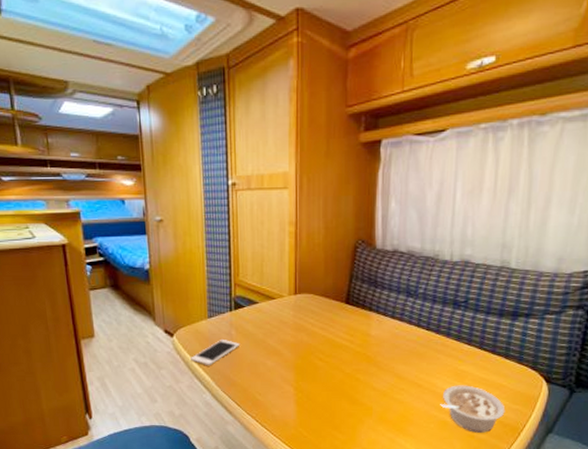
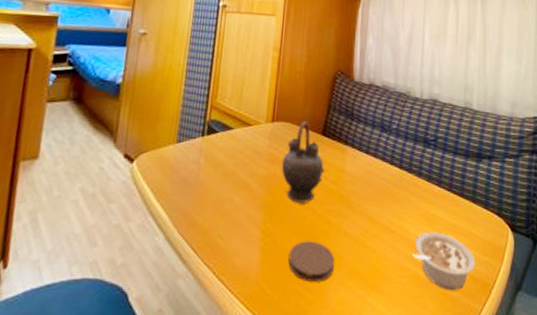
cell phone: present [191,340,239,366] -> none [148,169,207,201]
teapot: none [307,291,351,364] -> present [281,121,325,203]
coaster: none [322,395,365,427] -> present [288,241,335,282]

